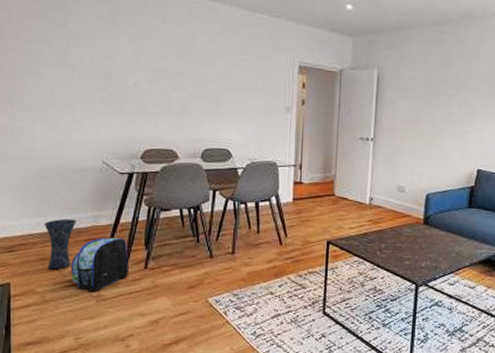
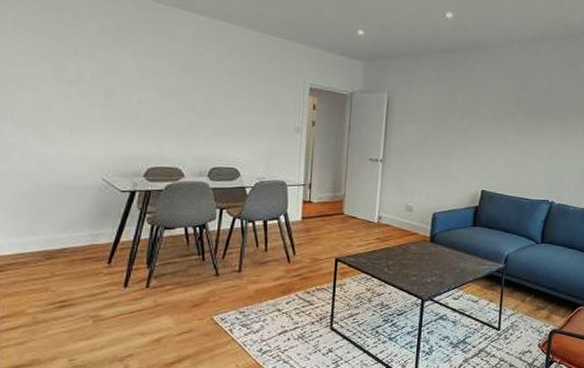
vase: present [45,218,76,270] -> none [37,237,73,290]
backpack: present [71,237,130,293] -> none [66,256,130,313]

